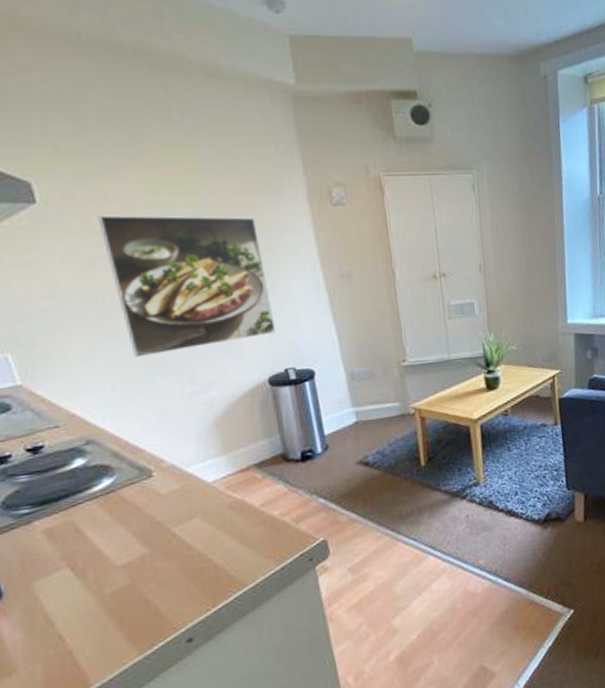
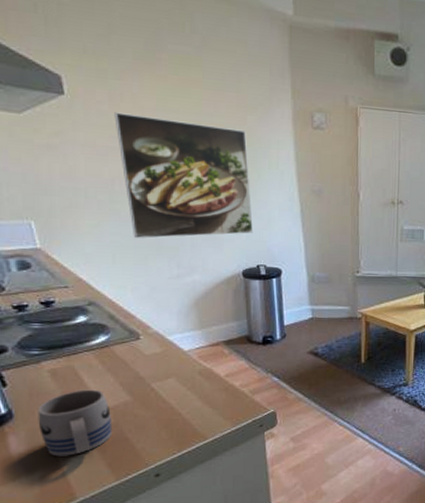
mug: none [33,545,129,636] -> present [37,389,113,457]

